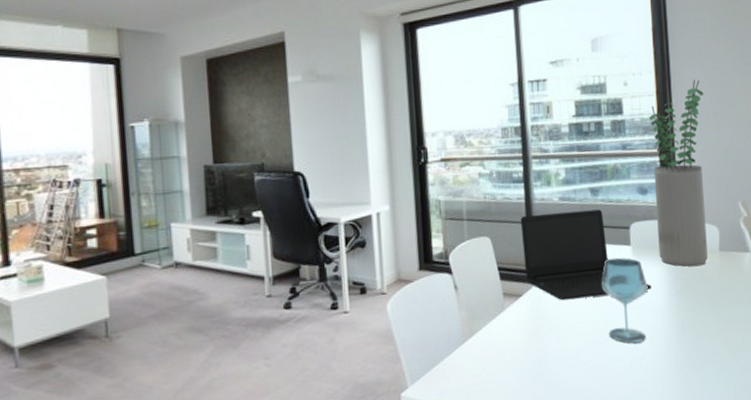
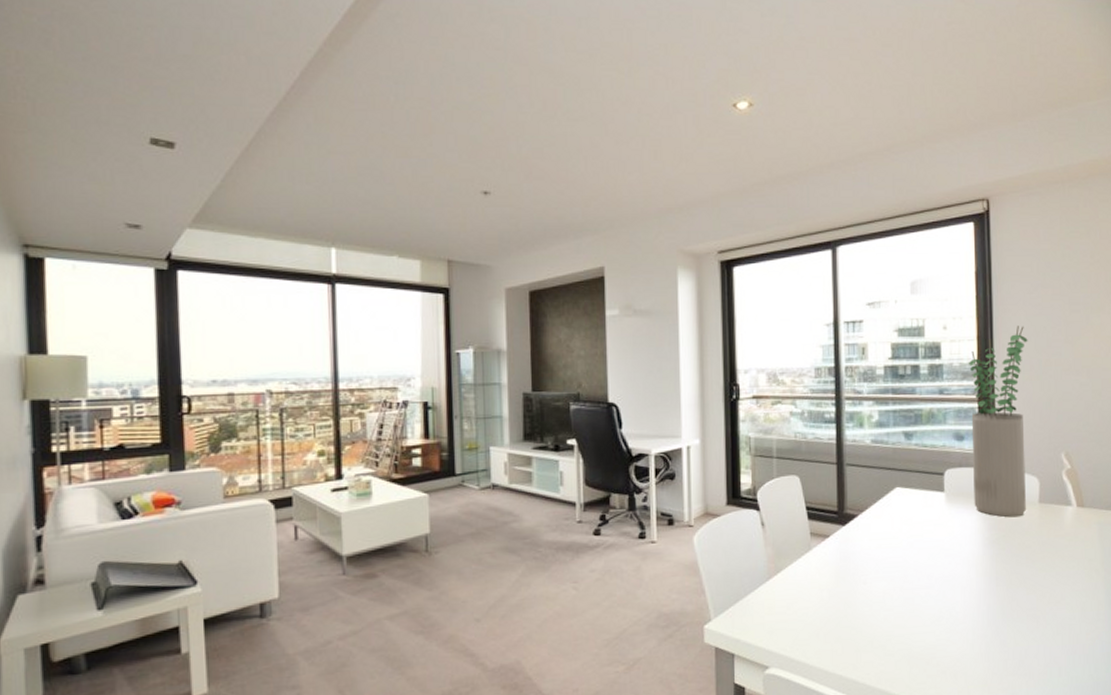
laptop: present [520,209,651,301] -> none [830,454,965,544]
wine glass: present [601,257,648,343] -> none [911,503,961,592]

